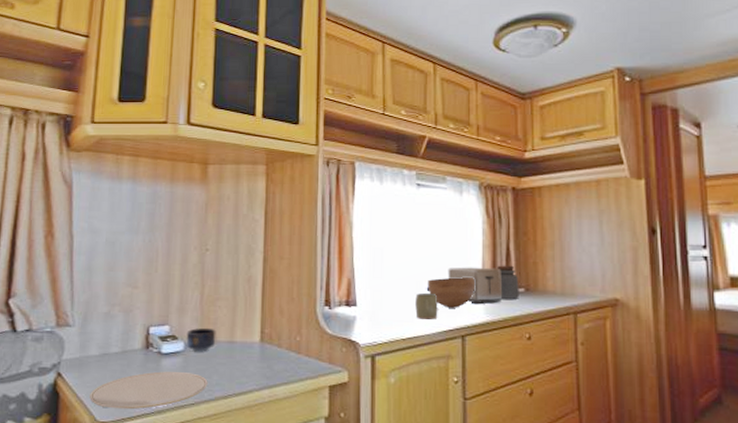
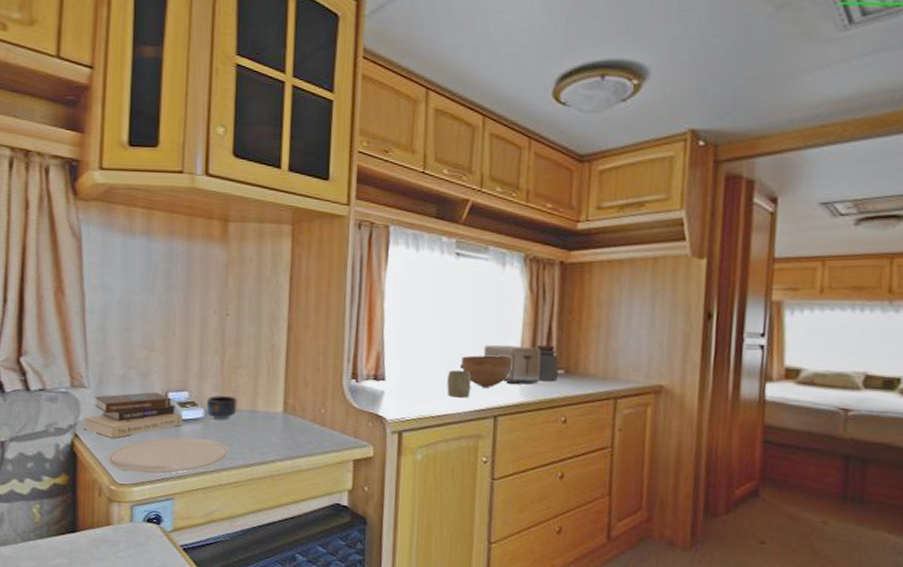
books: none [66,327,163,375] -> present [83,392,183,438]

